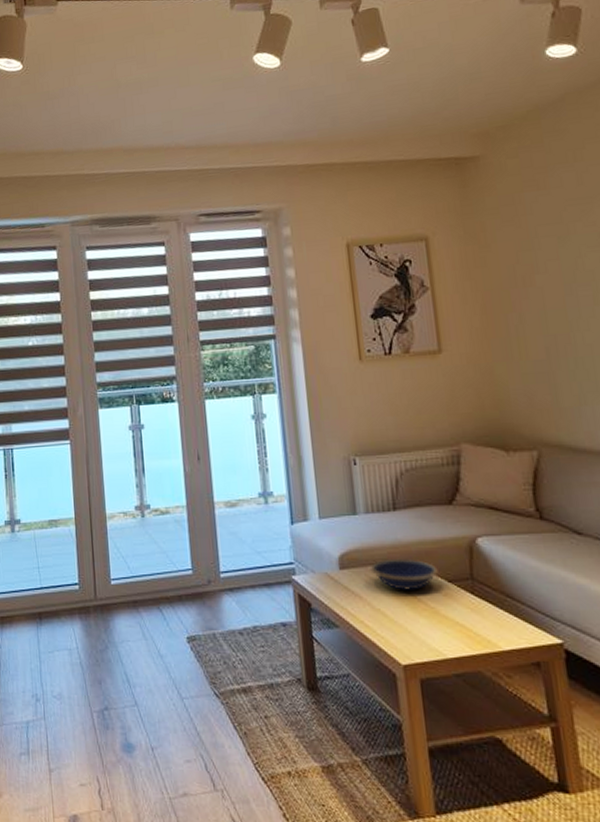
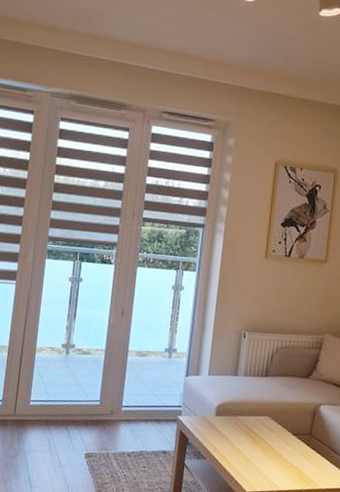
bowl: present [370,558,439,590] -> none [238,412,288,438]

